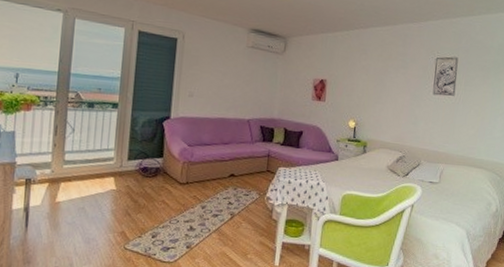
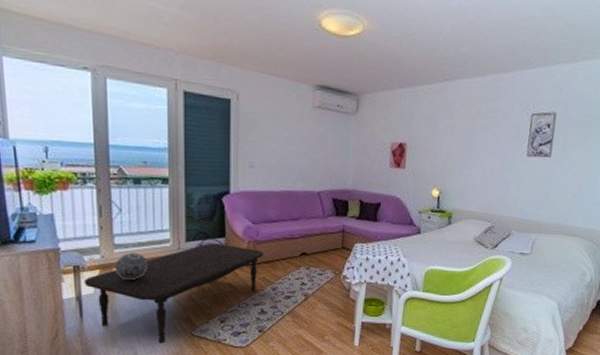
coffee table: none [33,162,196,256] -> present [84,243,263,344]
decorative sphere: none [61,168,92,195] -> present [114,252,148,281]

